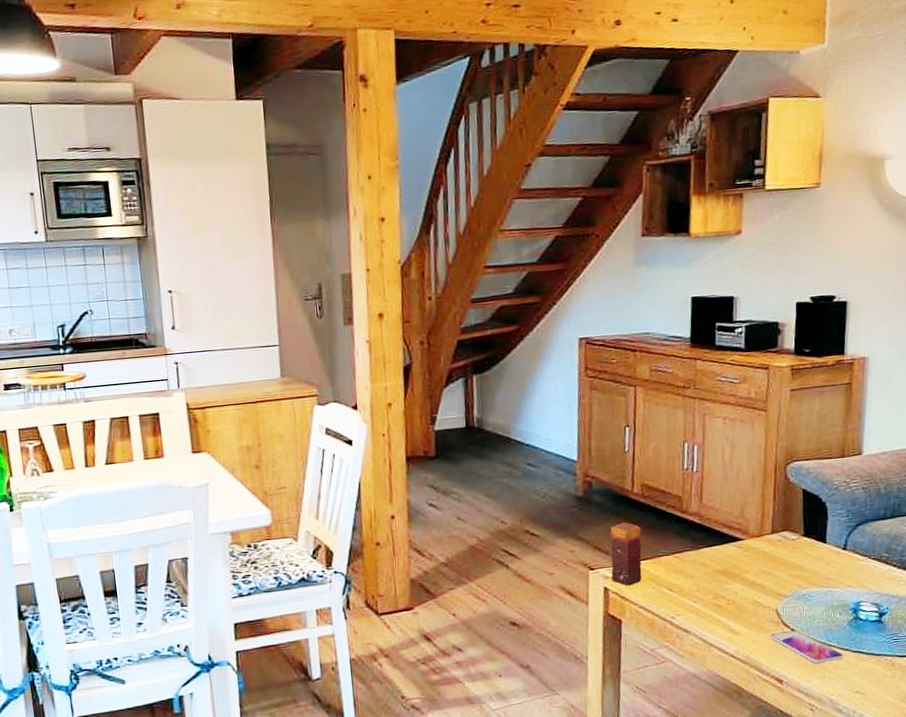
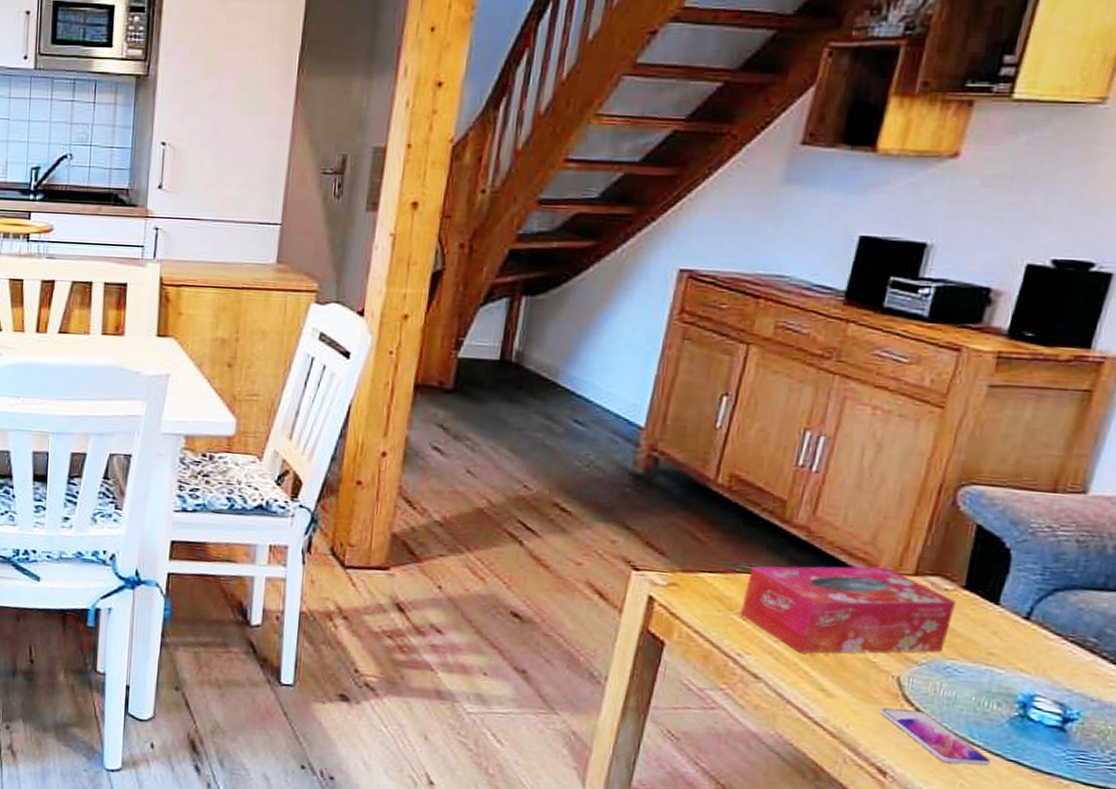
candle: present [610,522,642,586] -> none [661,518,718,602]
tissue box: none [667,531,801,607] -> present [740,566,956,654]

